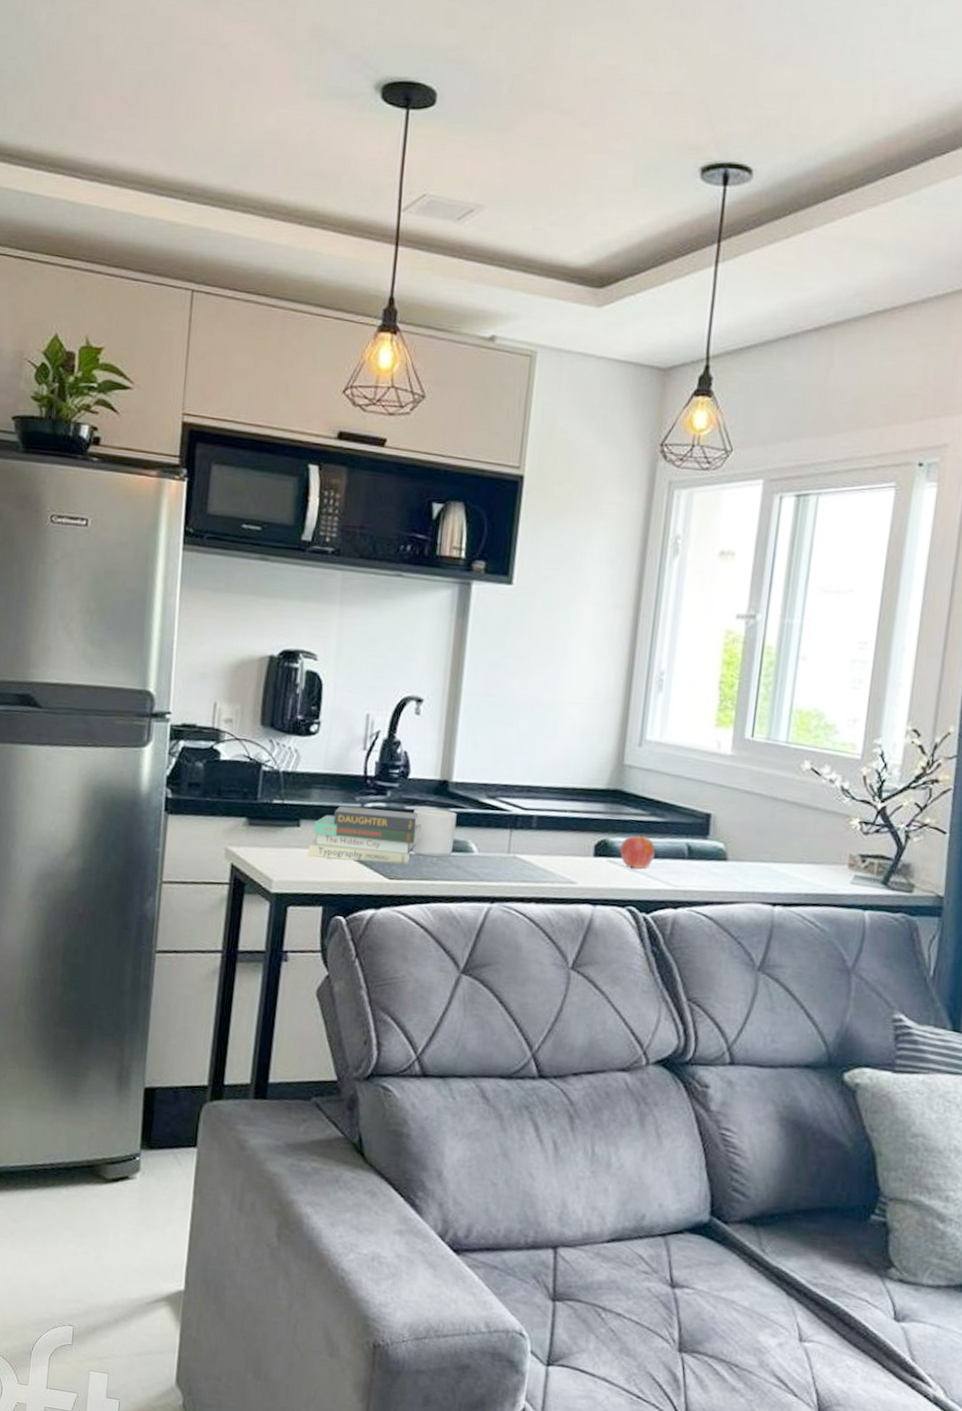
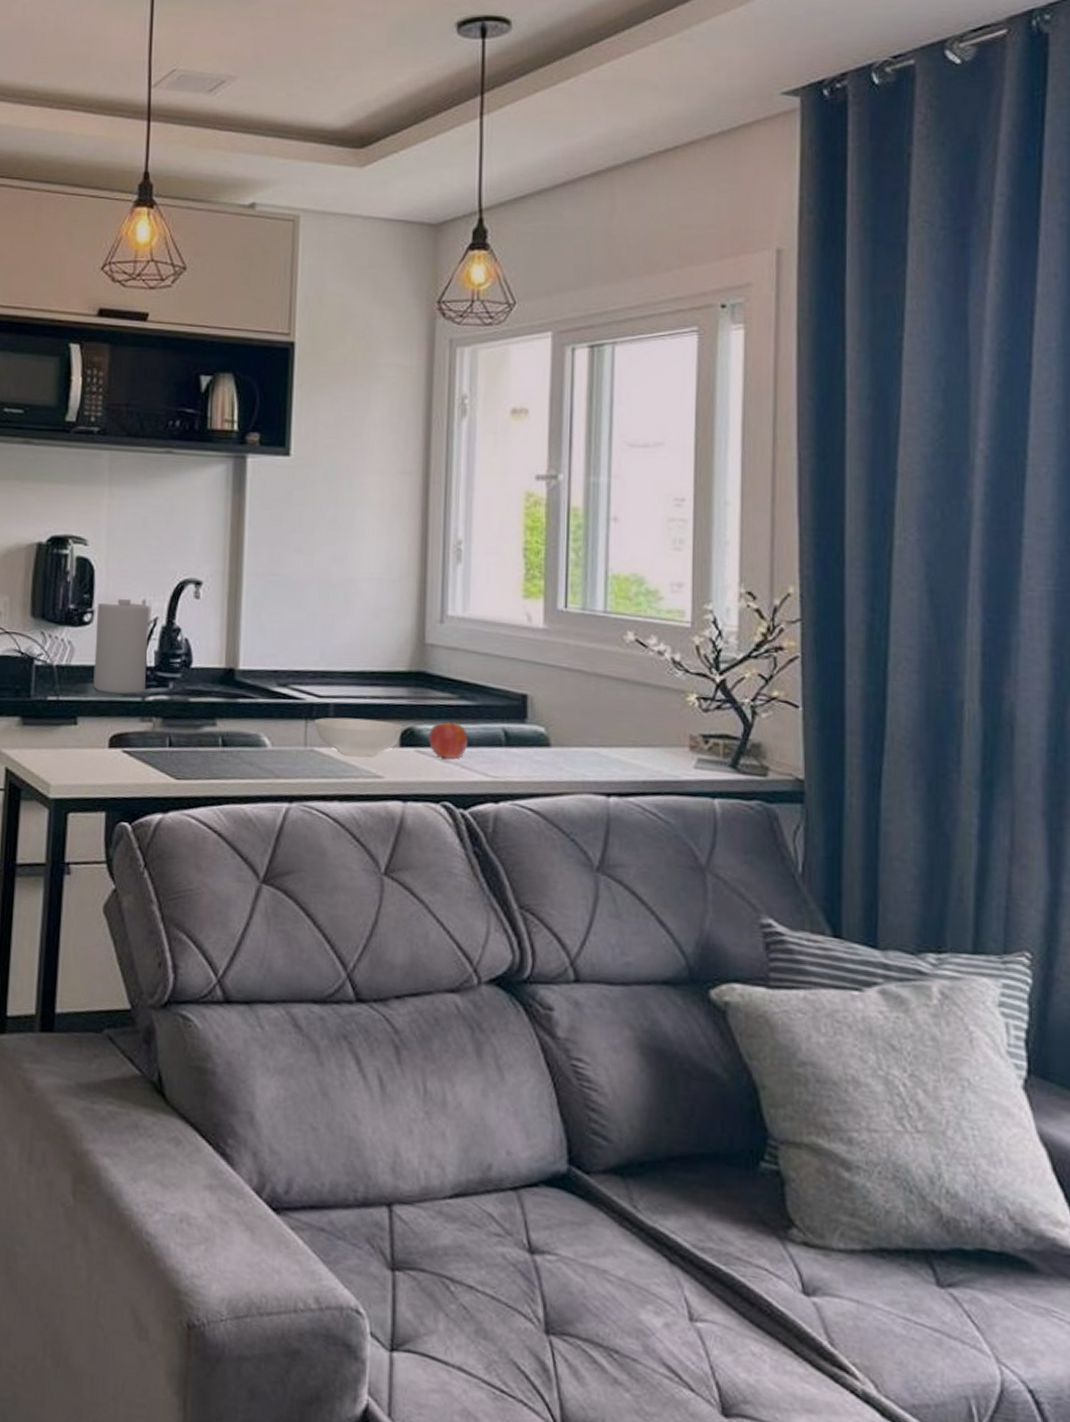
books: present [308,805,422,866] -> none [87,700,209,764]
paper towel holder: none [316,712,373,802] -> present [93,598,150,695]
mug: present [411,808,457,858] -> none [199,699,246,754]
bowl: none [518,828,598,865] -> present [314,717,403,758]

